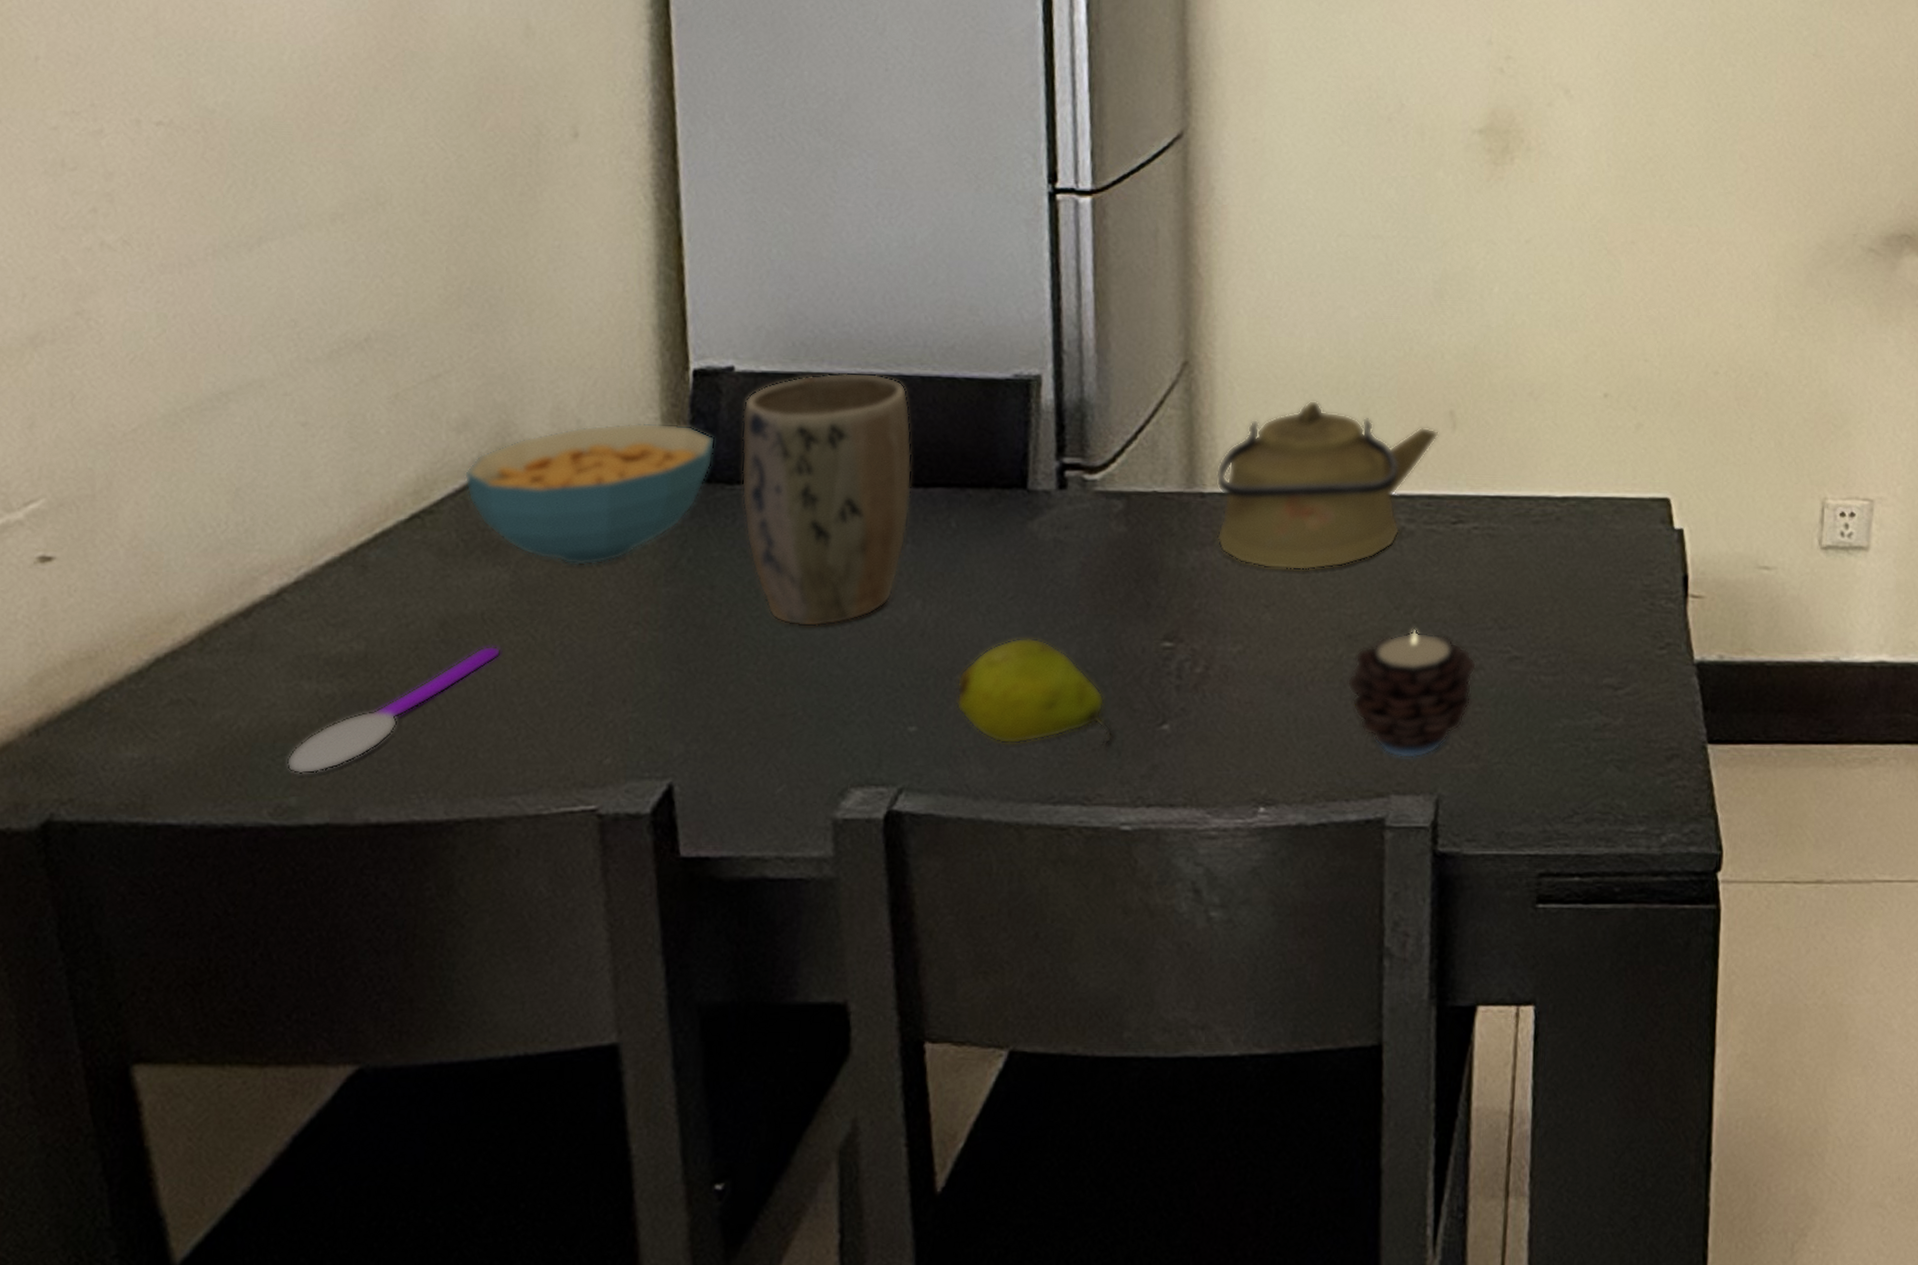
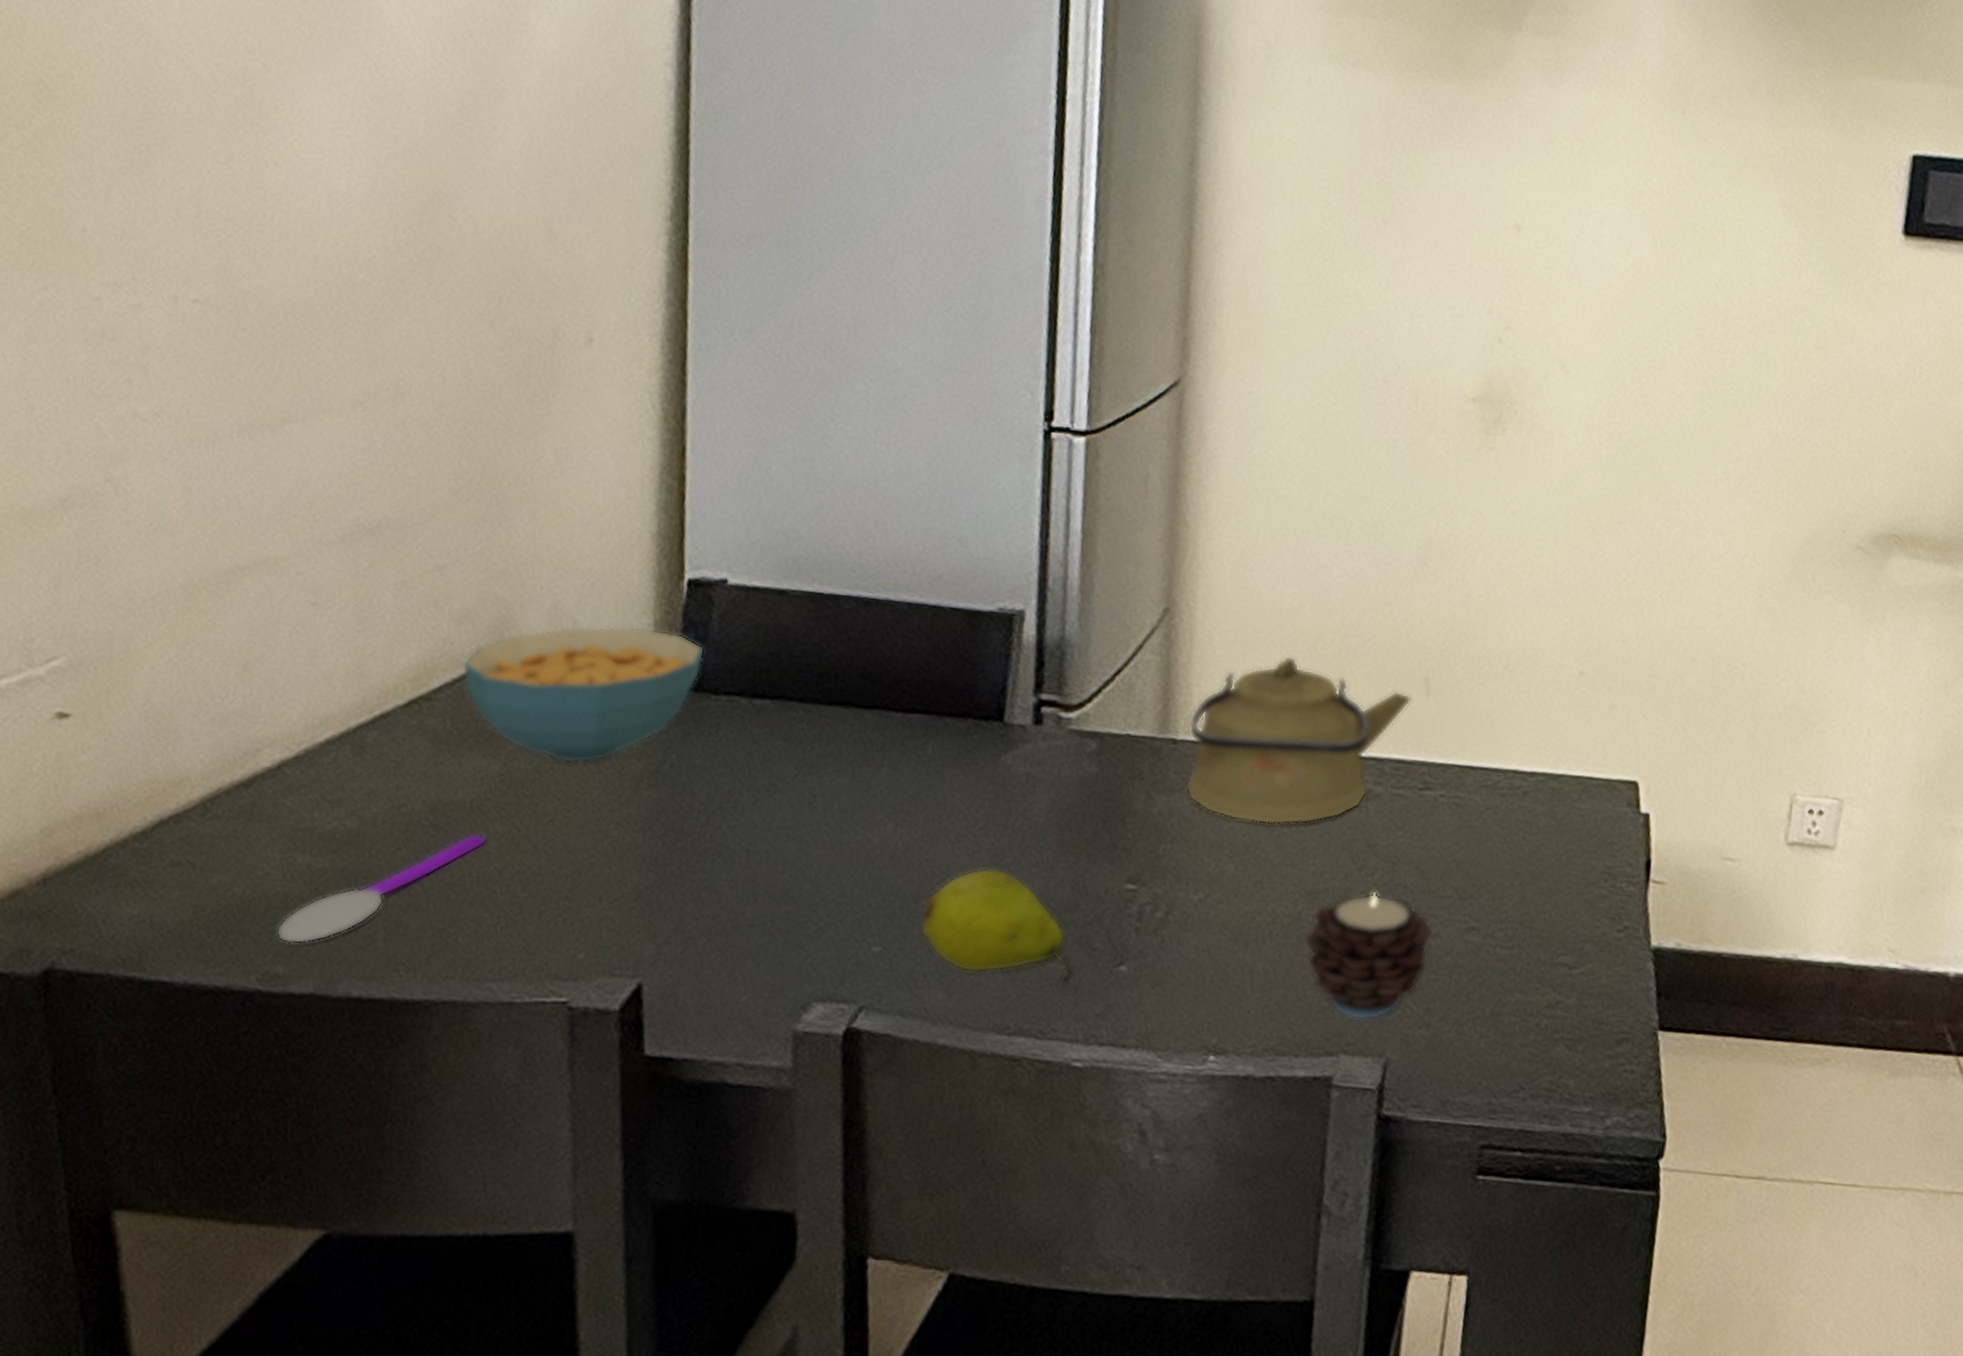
plant pot: present [741,372,913,627] -> none [726,592,895,842]

